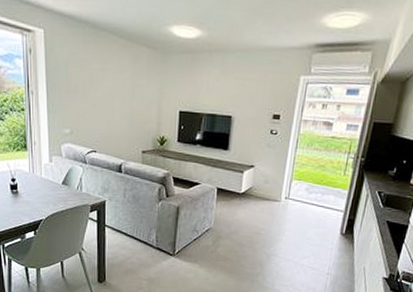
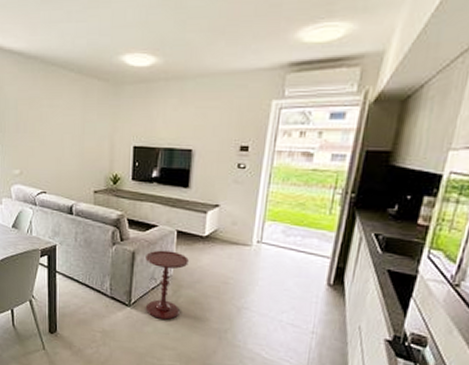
side table: none [189,205,228,267] -> present [146,250,190,320]

